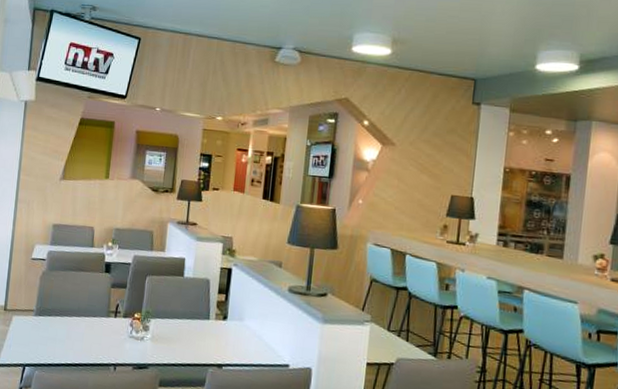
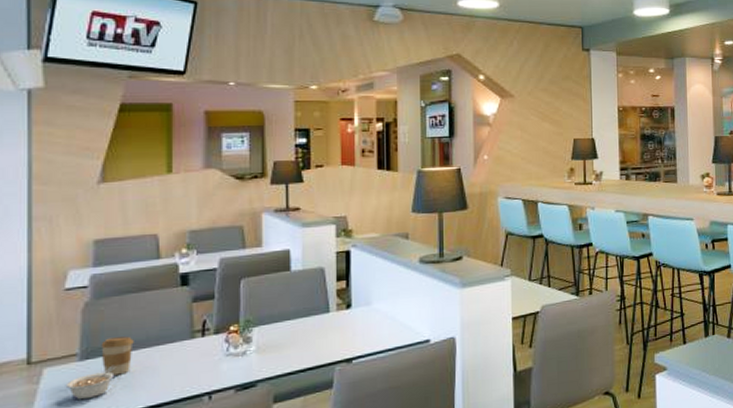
legume: none [25,325,56,347] -> present [67,366,115,400]
coffee cup: none [48,302,70,334] -> present [101,336,134,376]

